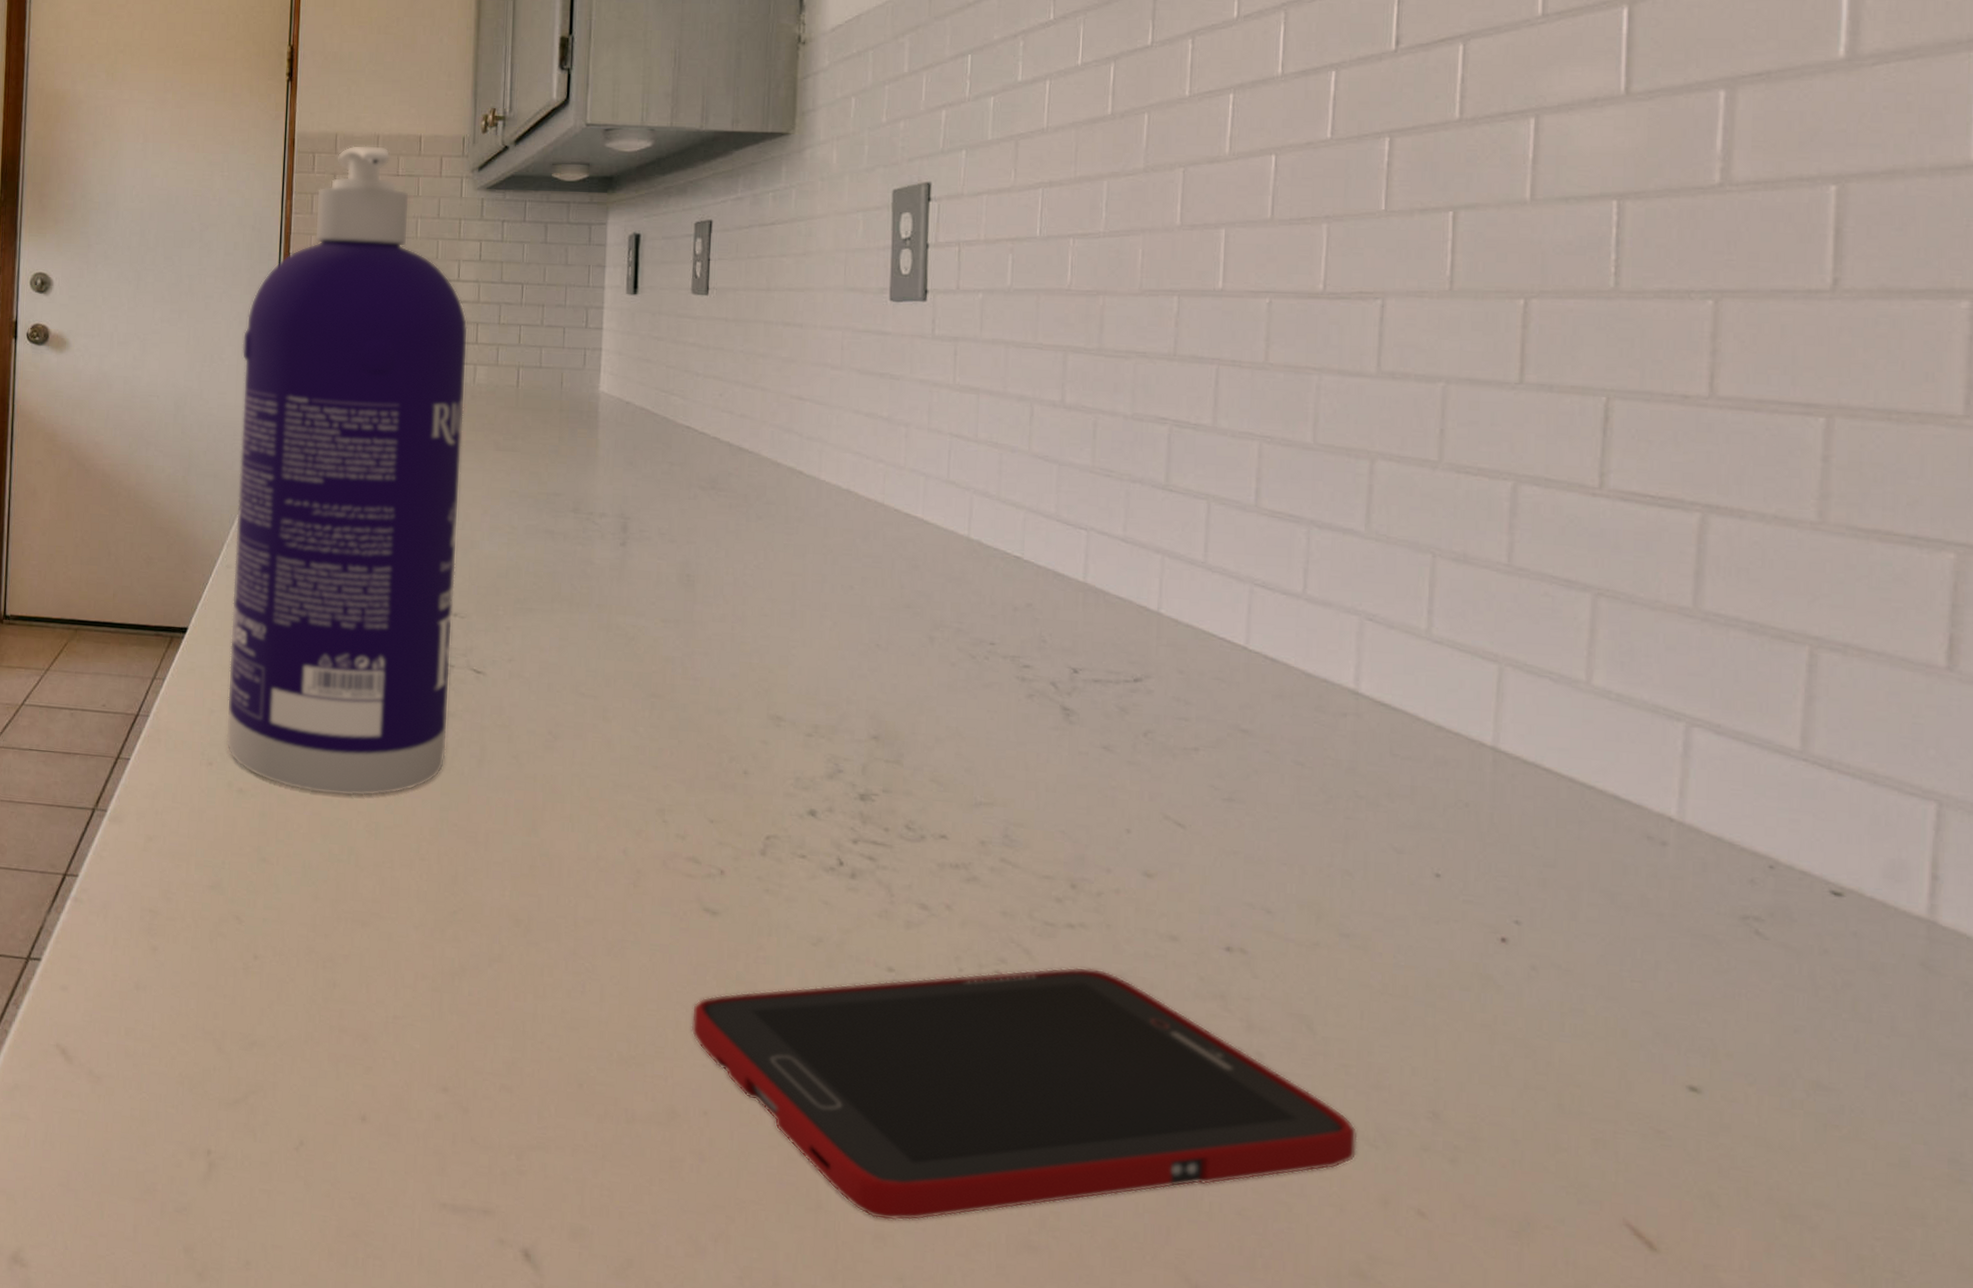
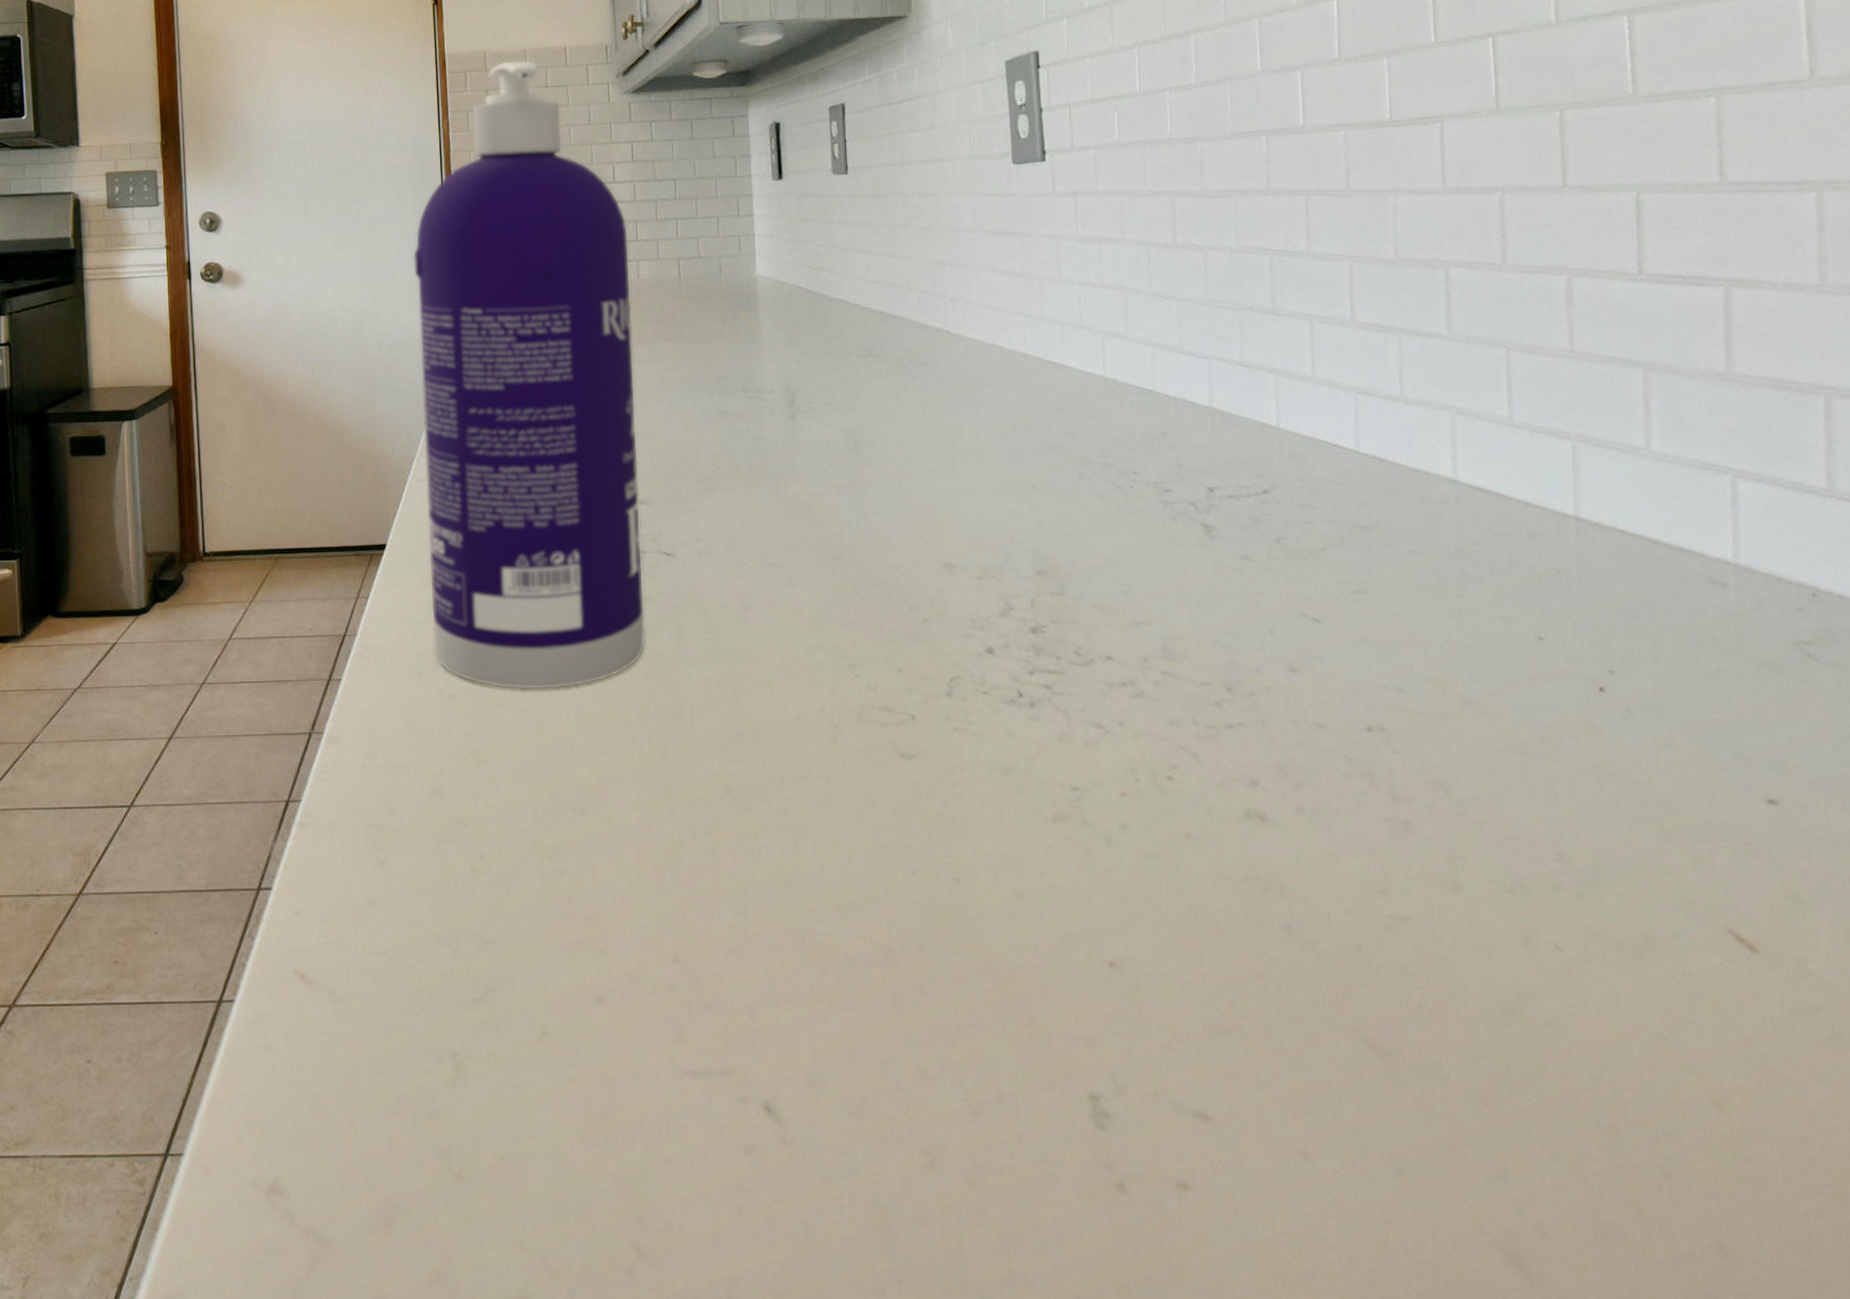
cell phone: present [691,967,1358,1221] -> none [898,762,1498,1025]

